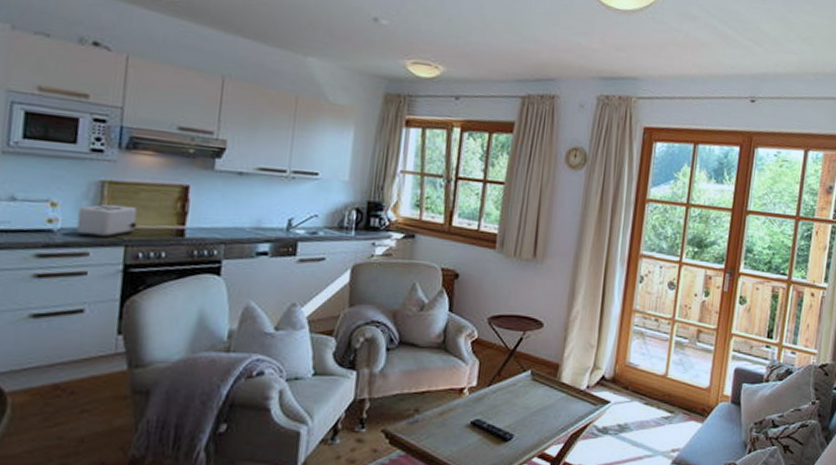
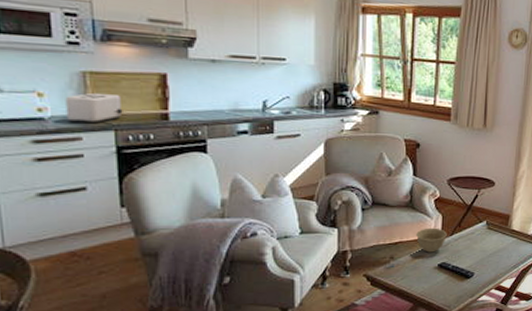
bowl: none [447,375,484,407] -> present [416,228,447,253]

